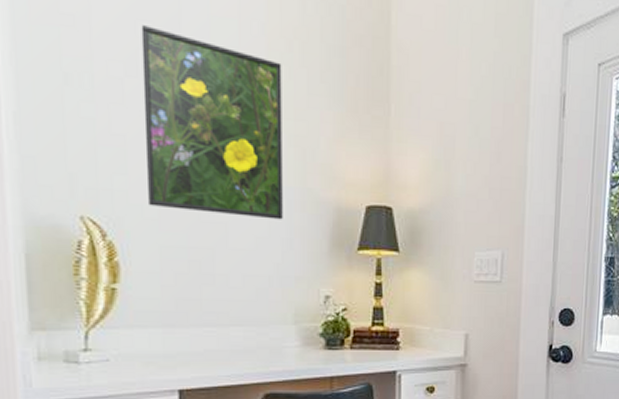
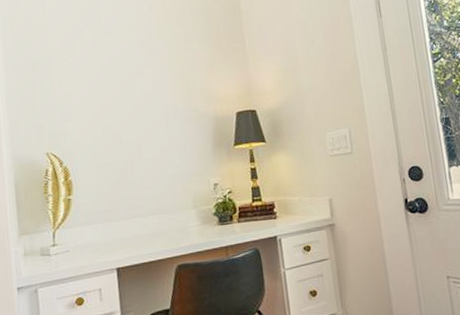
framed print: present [141,25,283,220] -> none [76,23,177,139]

